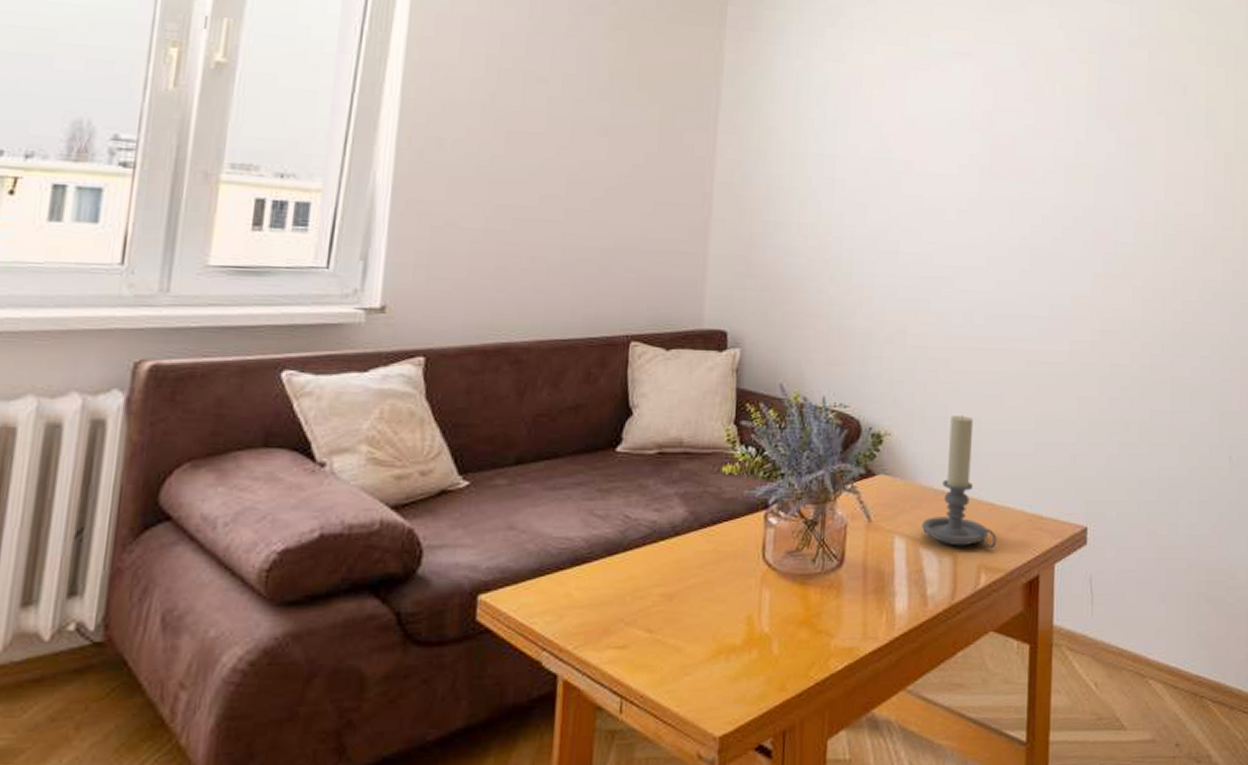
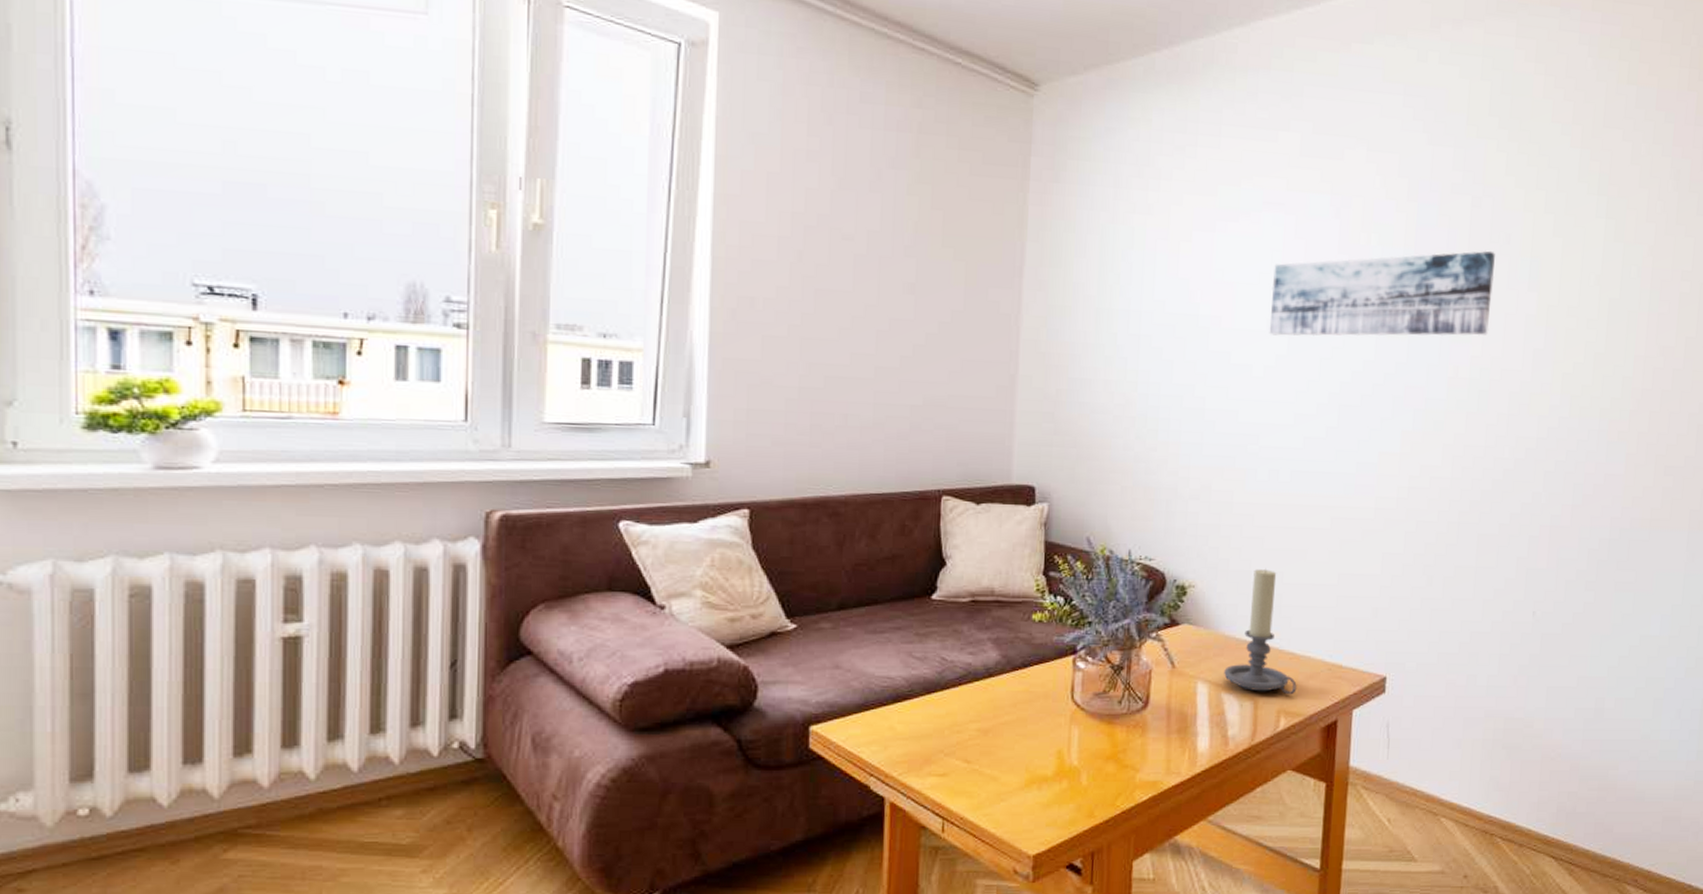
wall art: none [960,100,1173,182] -> present [1269,250,1495,337]

